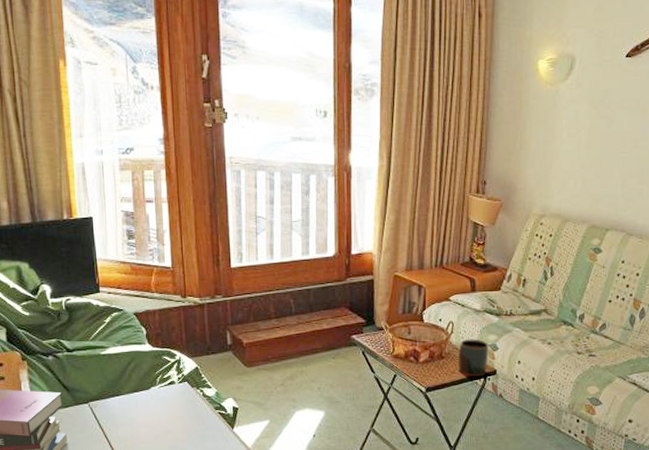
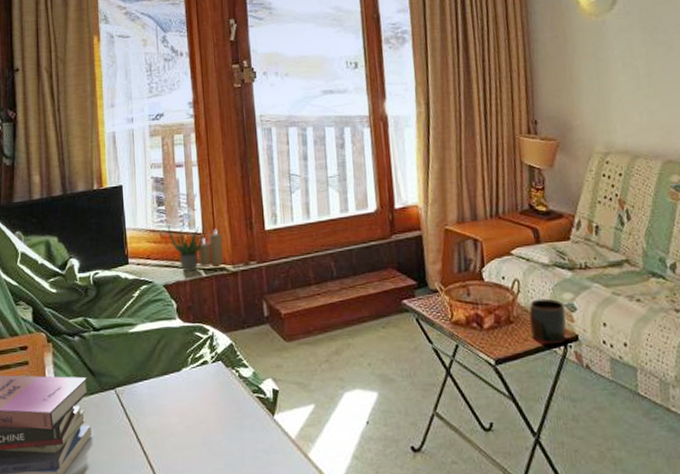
potted plant: none [138,258,173,301] -> present [168,225,204,271]
candle: none [167,263,191,299] -> present [198,228,223,267]

